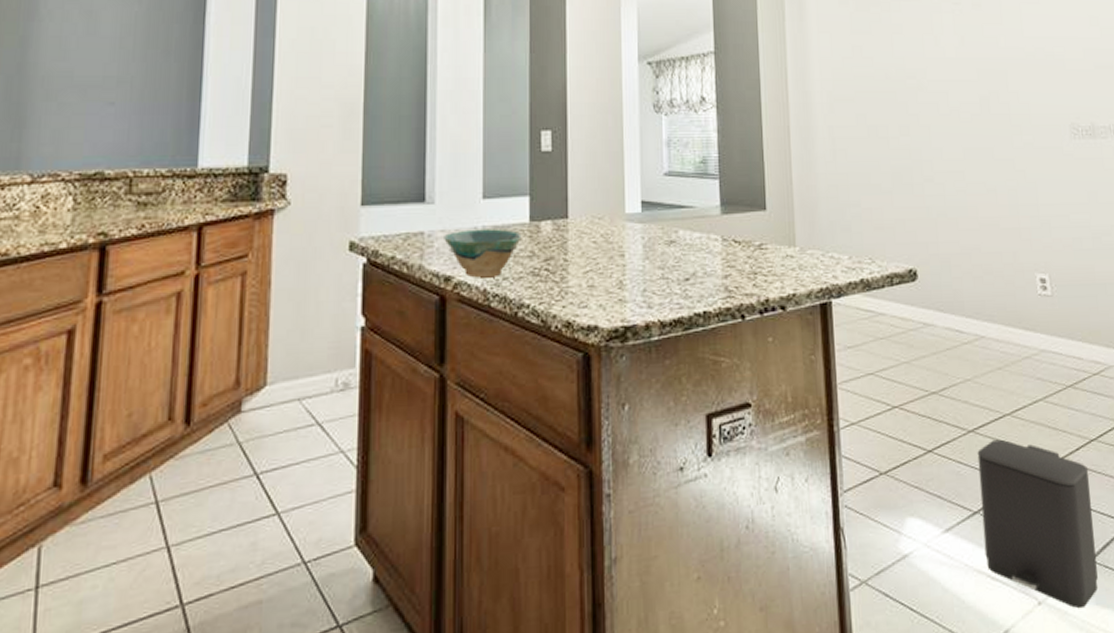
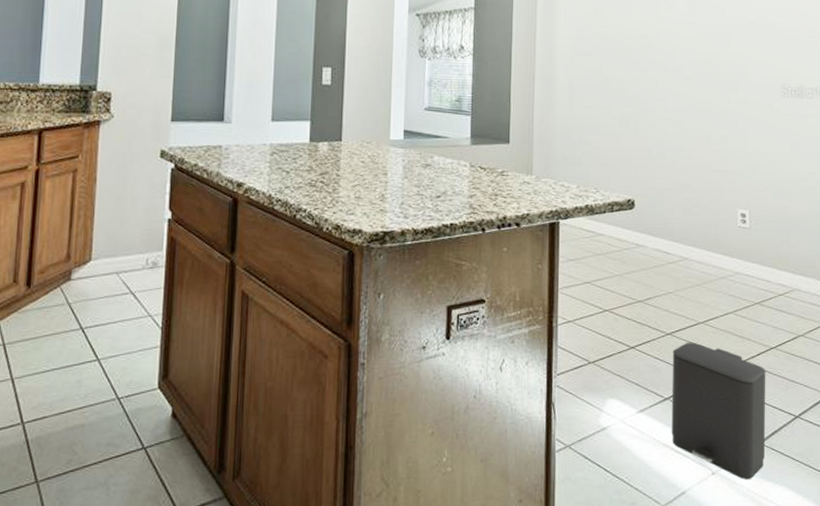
bowl: present [444,229,522,278] -> none [238,145,302,186]

